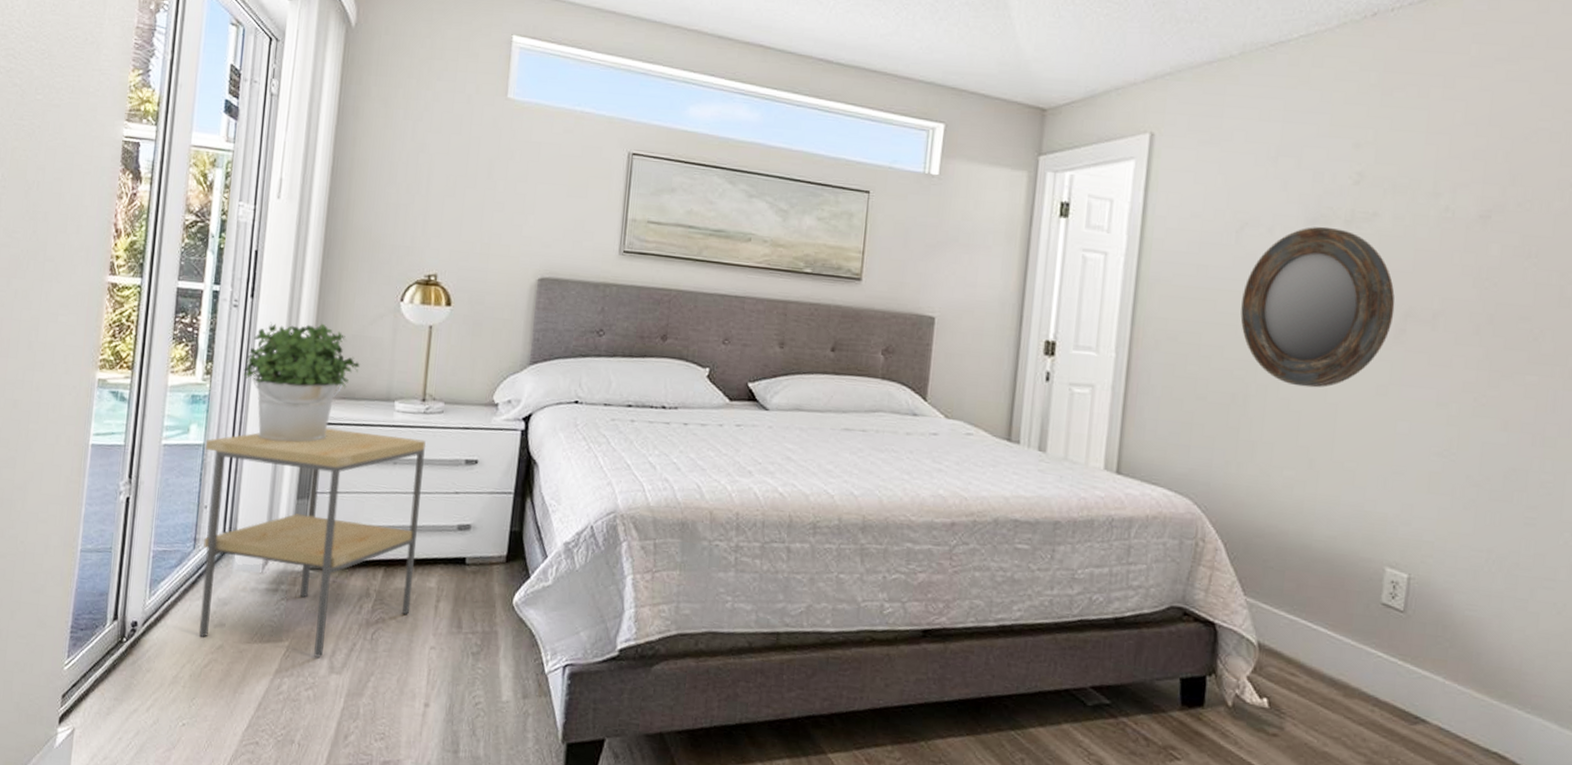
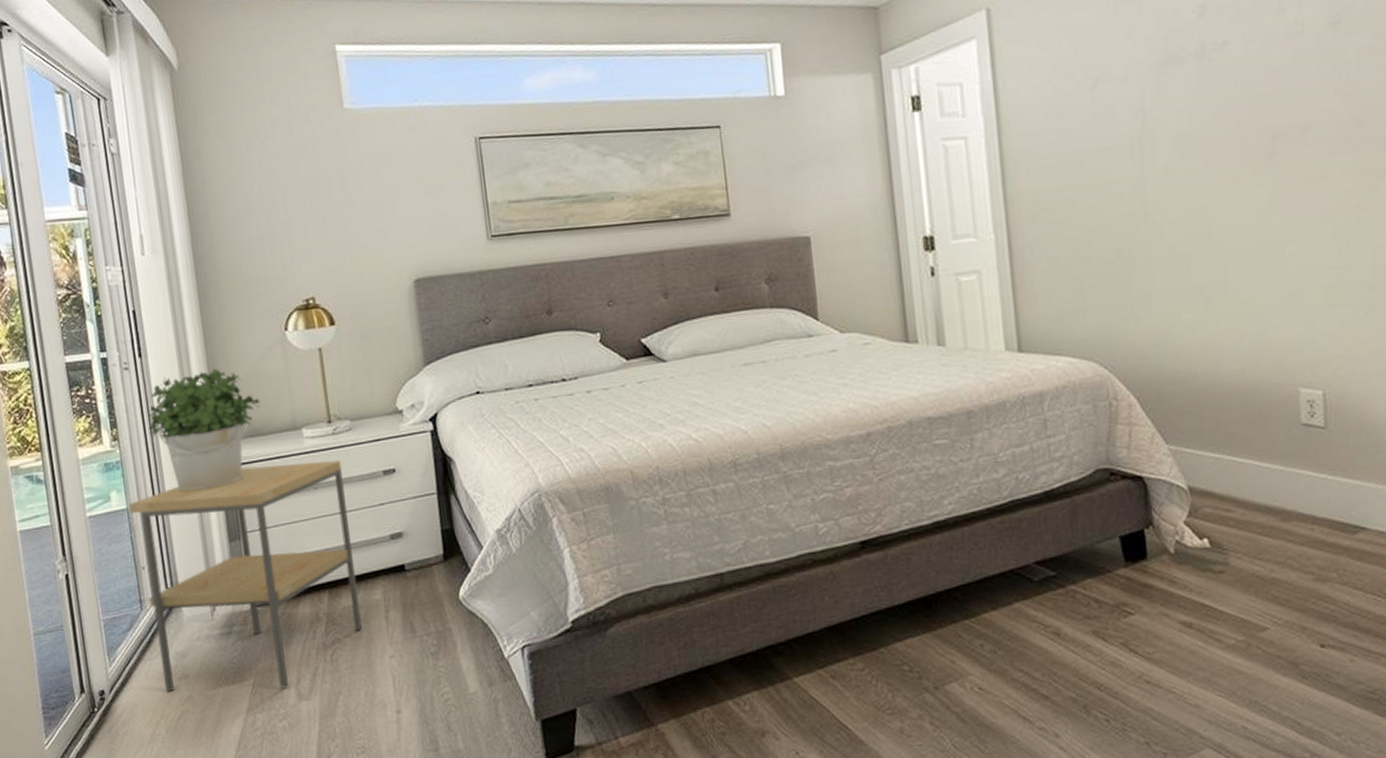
home mirror: present [1240,226,1395,388] -> none [1108,65,1262,230]

